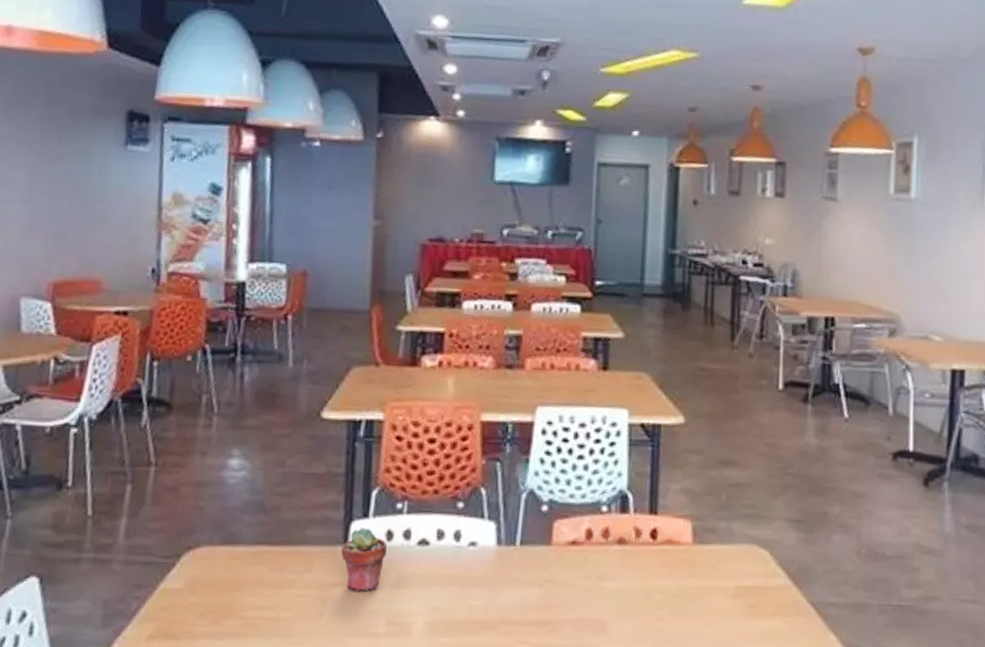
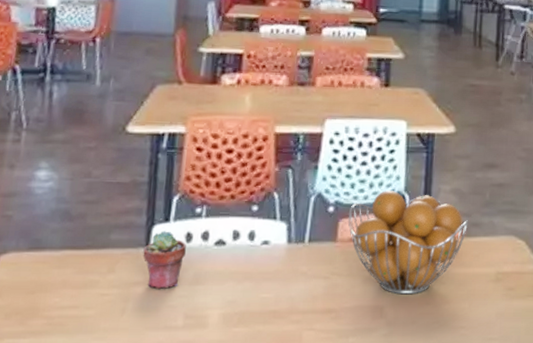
fruit basket: none [563,488,702,608] -> present [348,190,469,295]

